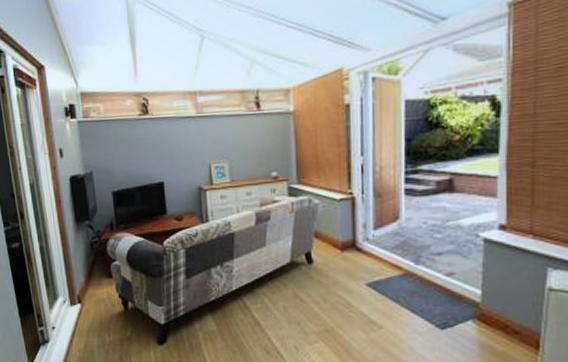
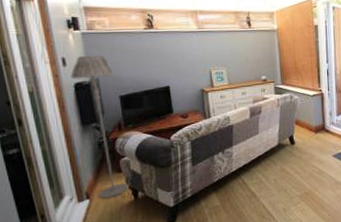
floor lamp: none [66,145,119,305] -> present [70,55,129,199]

